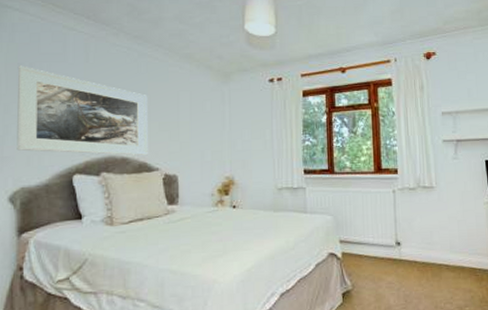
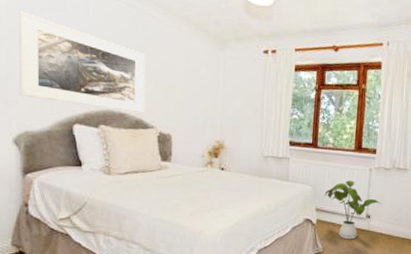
house plant: none [347,205,411,272] -> present [324,180,382,240]

